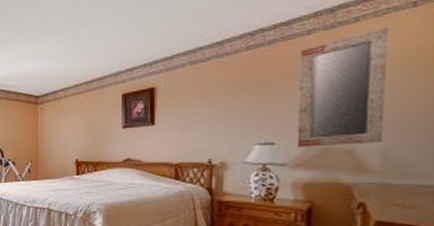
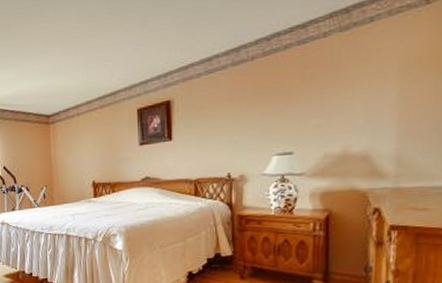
home mirror: present [297,27,388,148] -> none [314,26,402,156]

